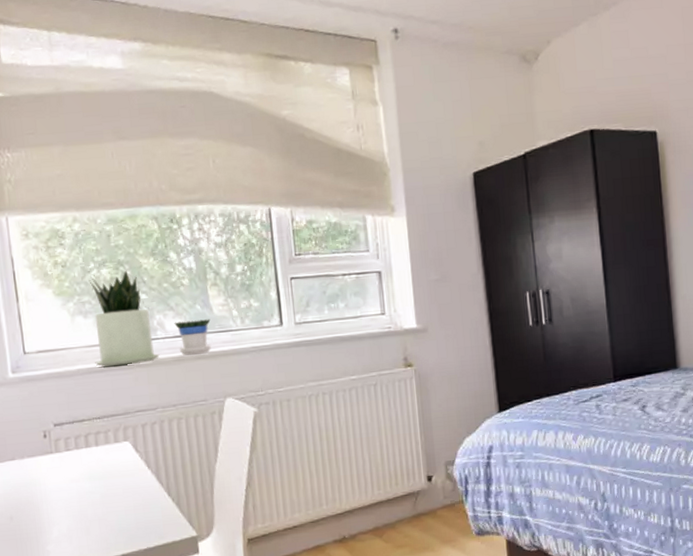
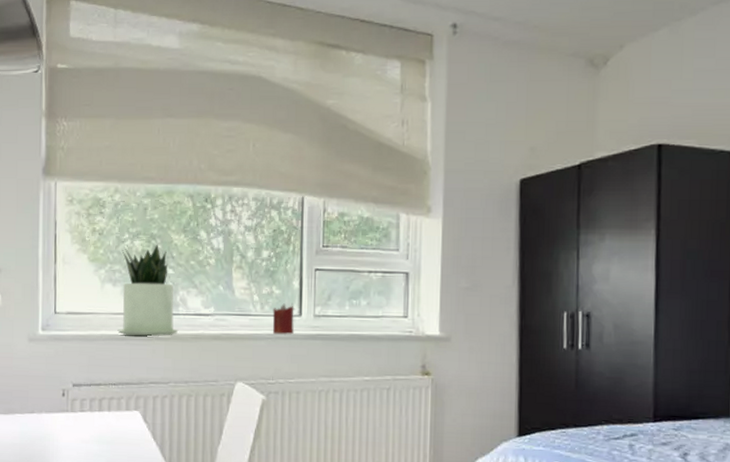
flowerpot: present [174,319,211,356] -> none [196,300,231,335]
candle: none [253,315,278,347] -> present [272,303,295,336]

